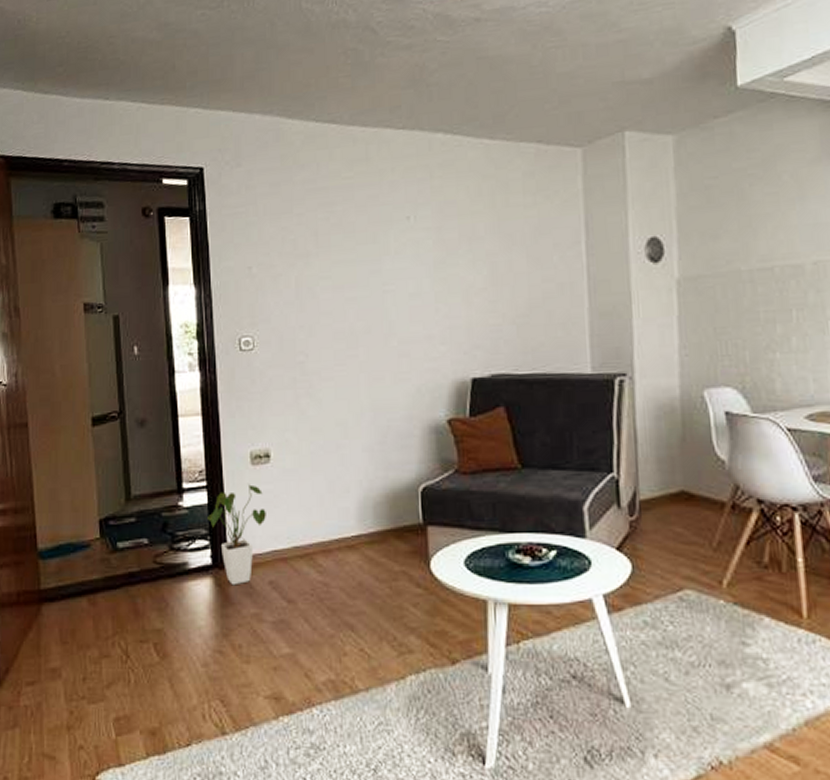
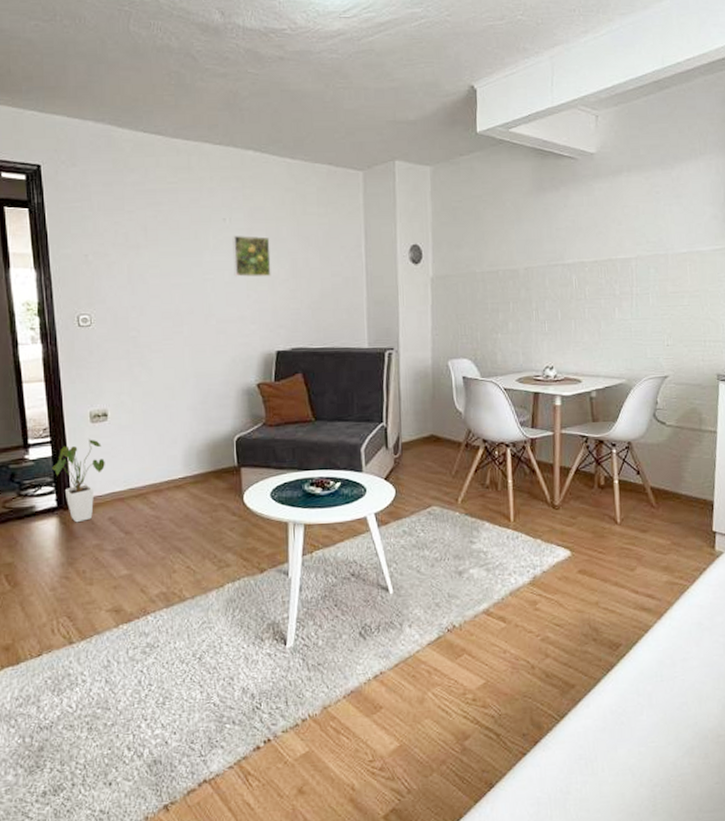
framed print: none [418,236,465,287] -> present [232,235,271,277]

